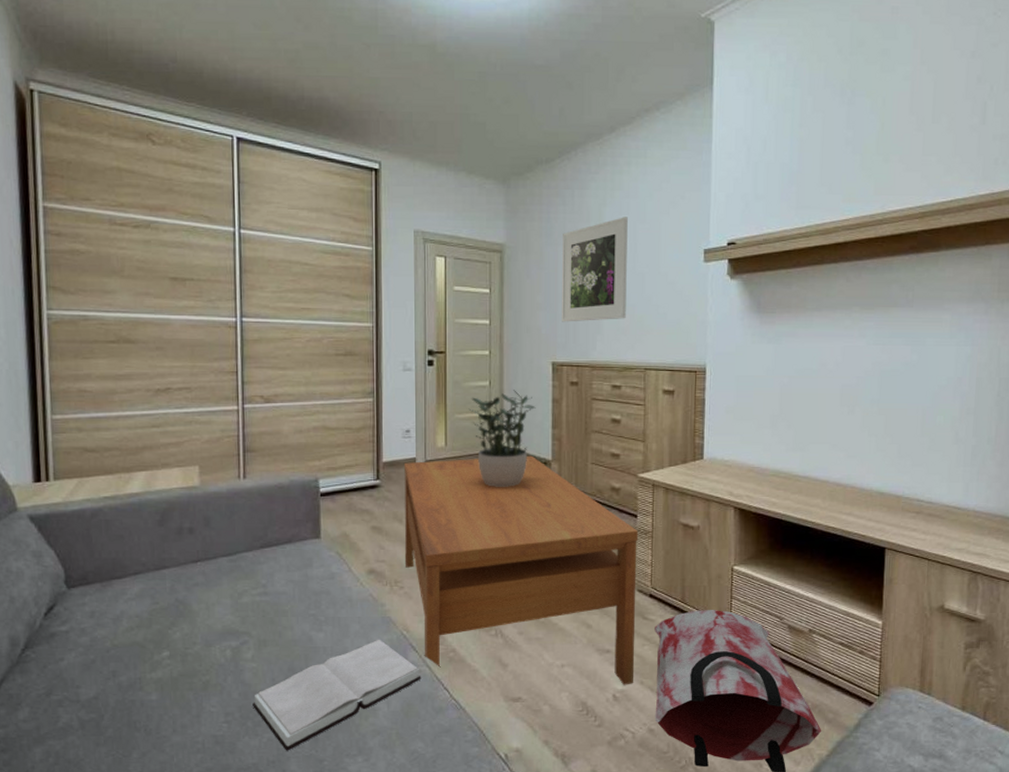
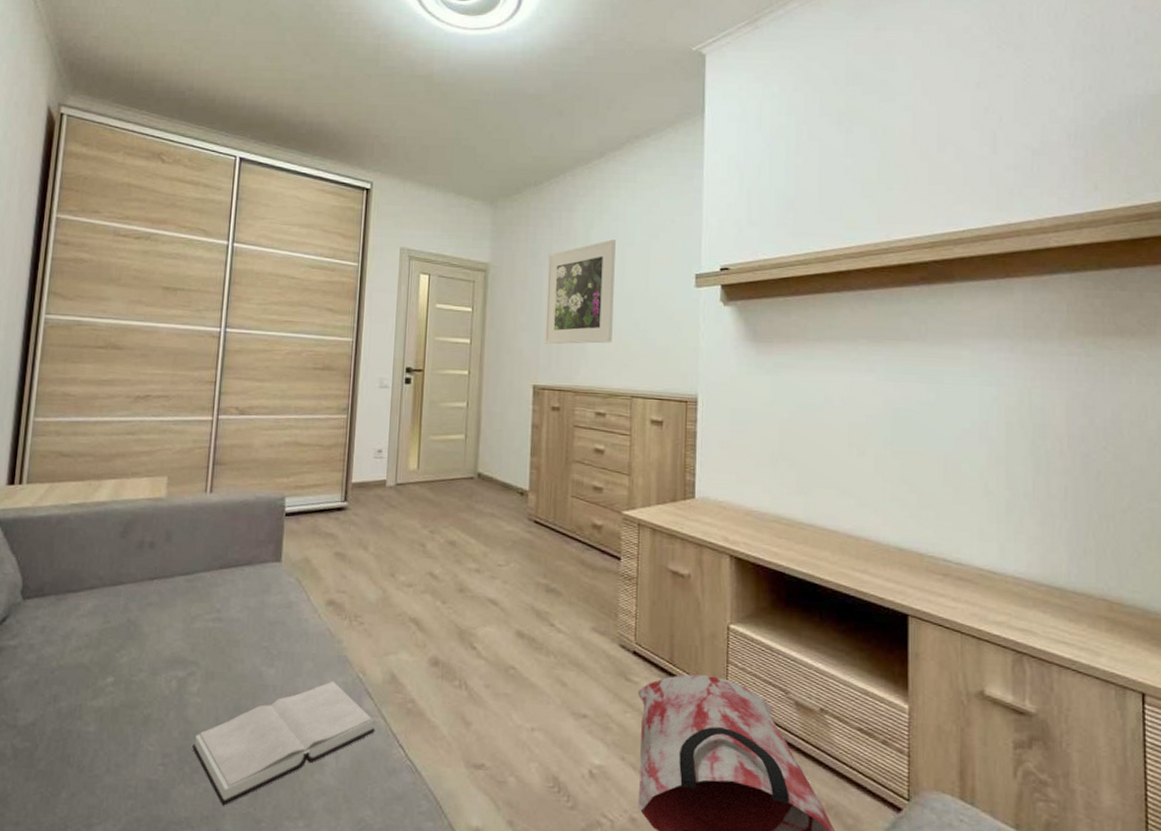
coffee table: present [403,455,639,685] -> none [366,484,622,760]
potted plant: present [468,390,536,487] -> none [444,412,514,518]

